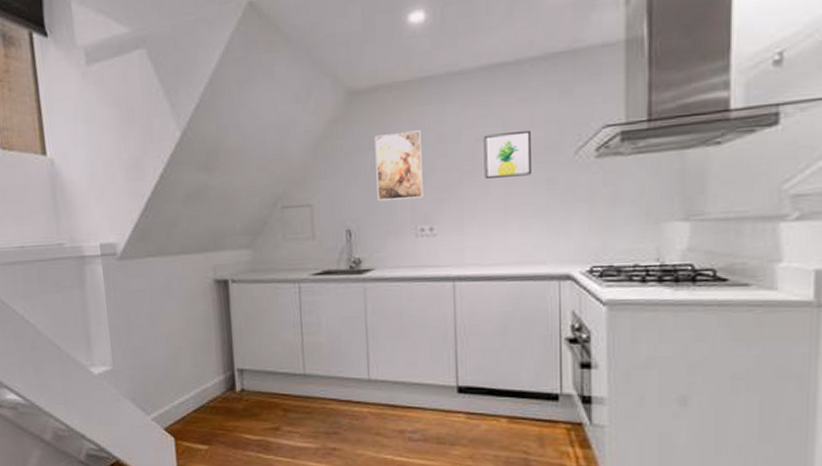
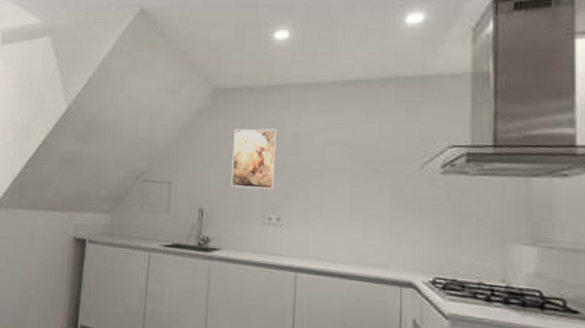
wall art: present [483,129,531,179] -> none [333,140,379,182]

